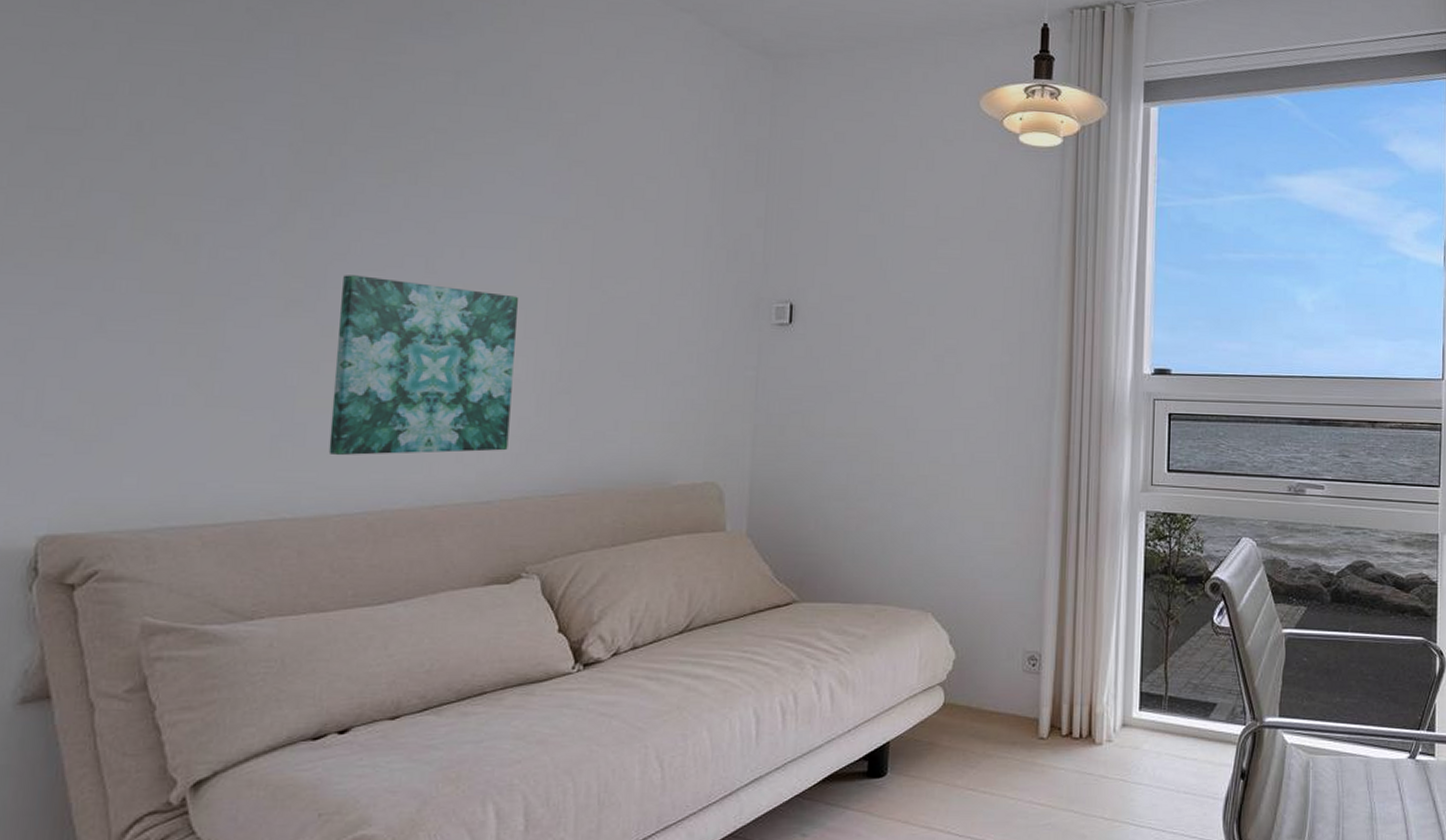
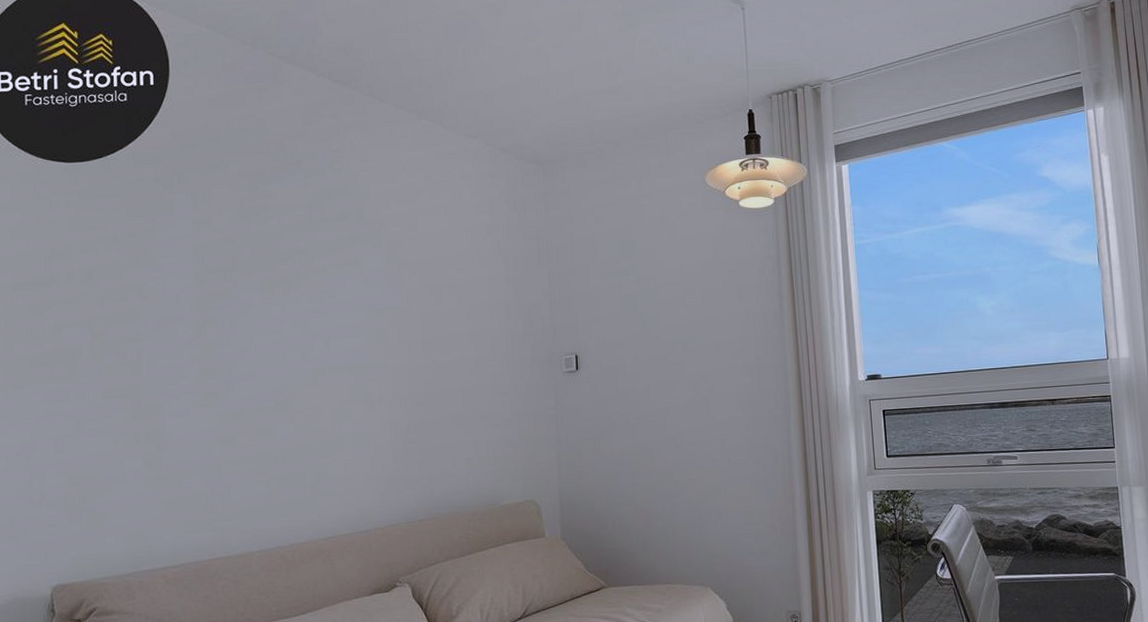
wall art: present [328,275,518,456] -> none [244,368,376,507]

